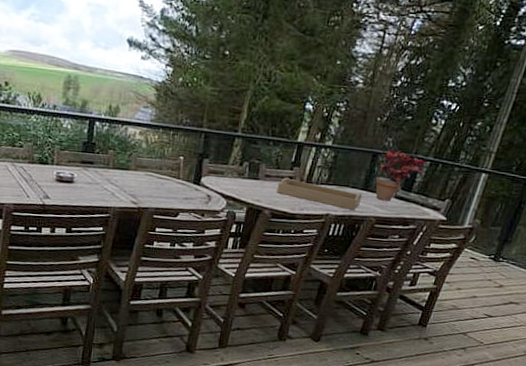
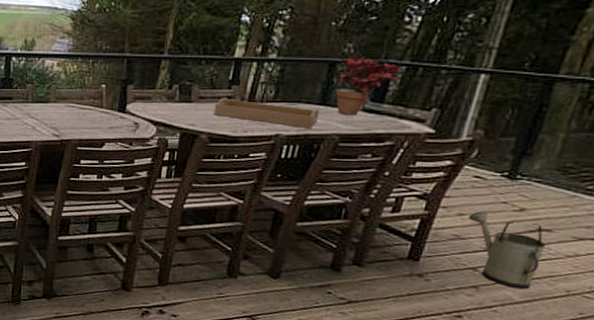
watering can: none [463,286,514,351] -> present [468,211,546,290]

